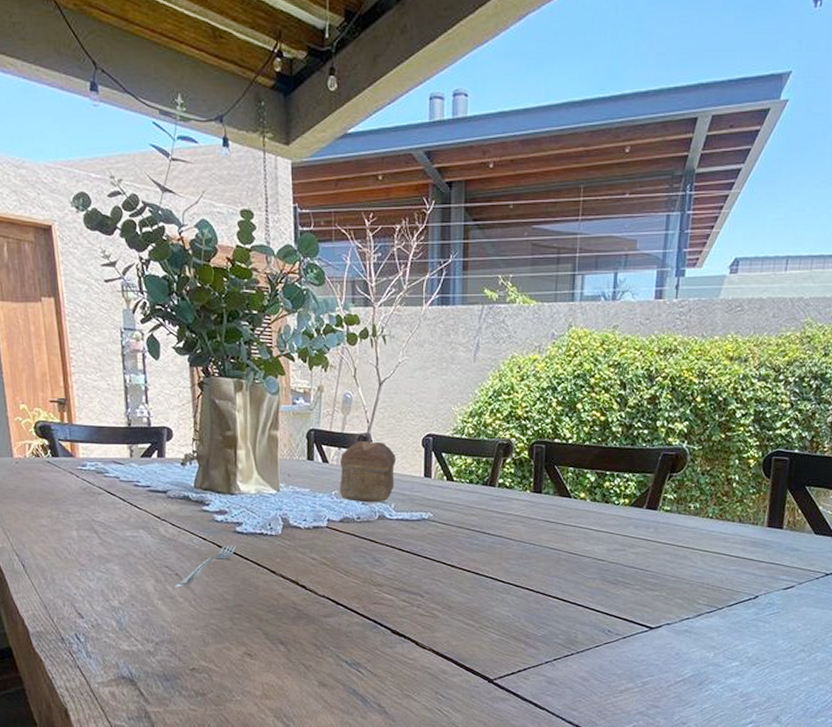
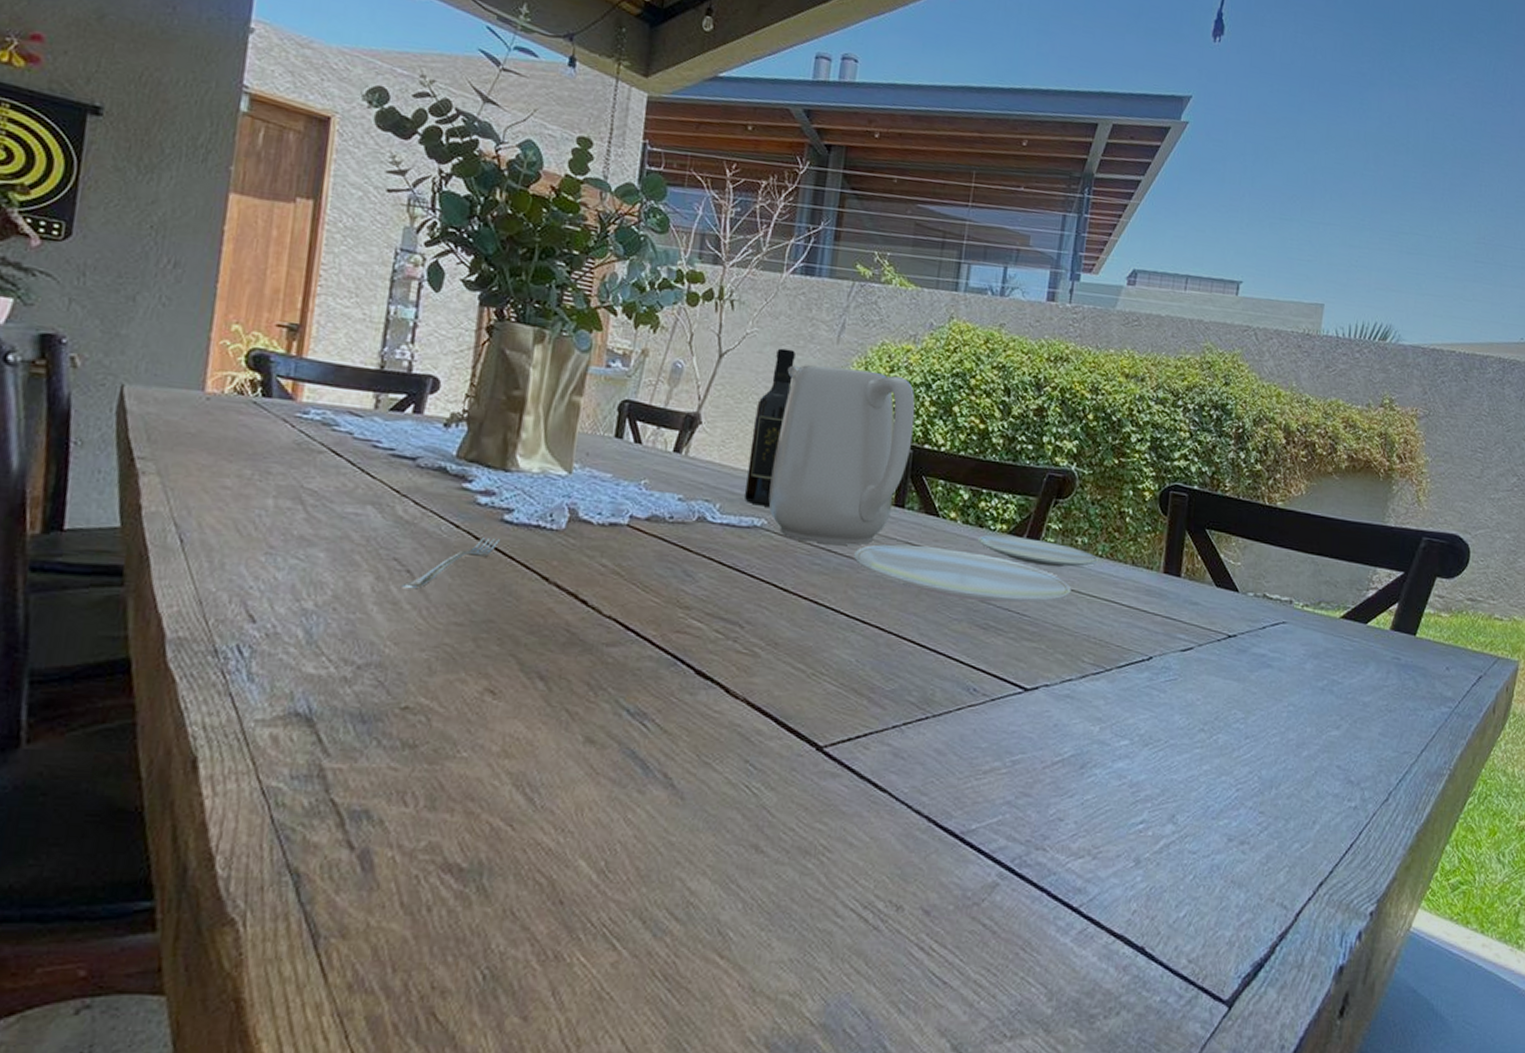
bread: present [339,440,395,503] -> none [651,420,729,500]
wine bottle: none [412,372,440,503] -> present [743,348,795,507]
pitcher: none [432,382,545,527] -> present [768,365,916,546]
plate: none [504,523,687,563] -> present [854,544,1072,603]
plate: none [605,508,710,530] -> present [978,535,1099,567]

